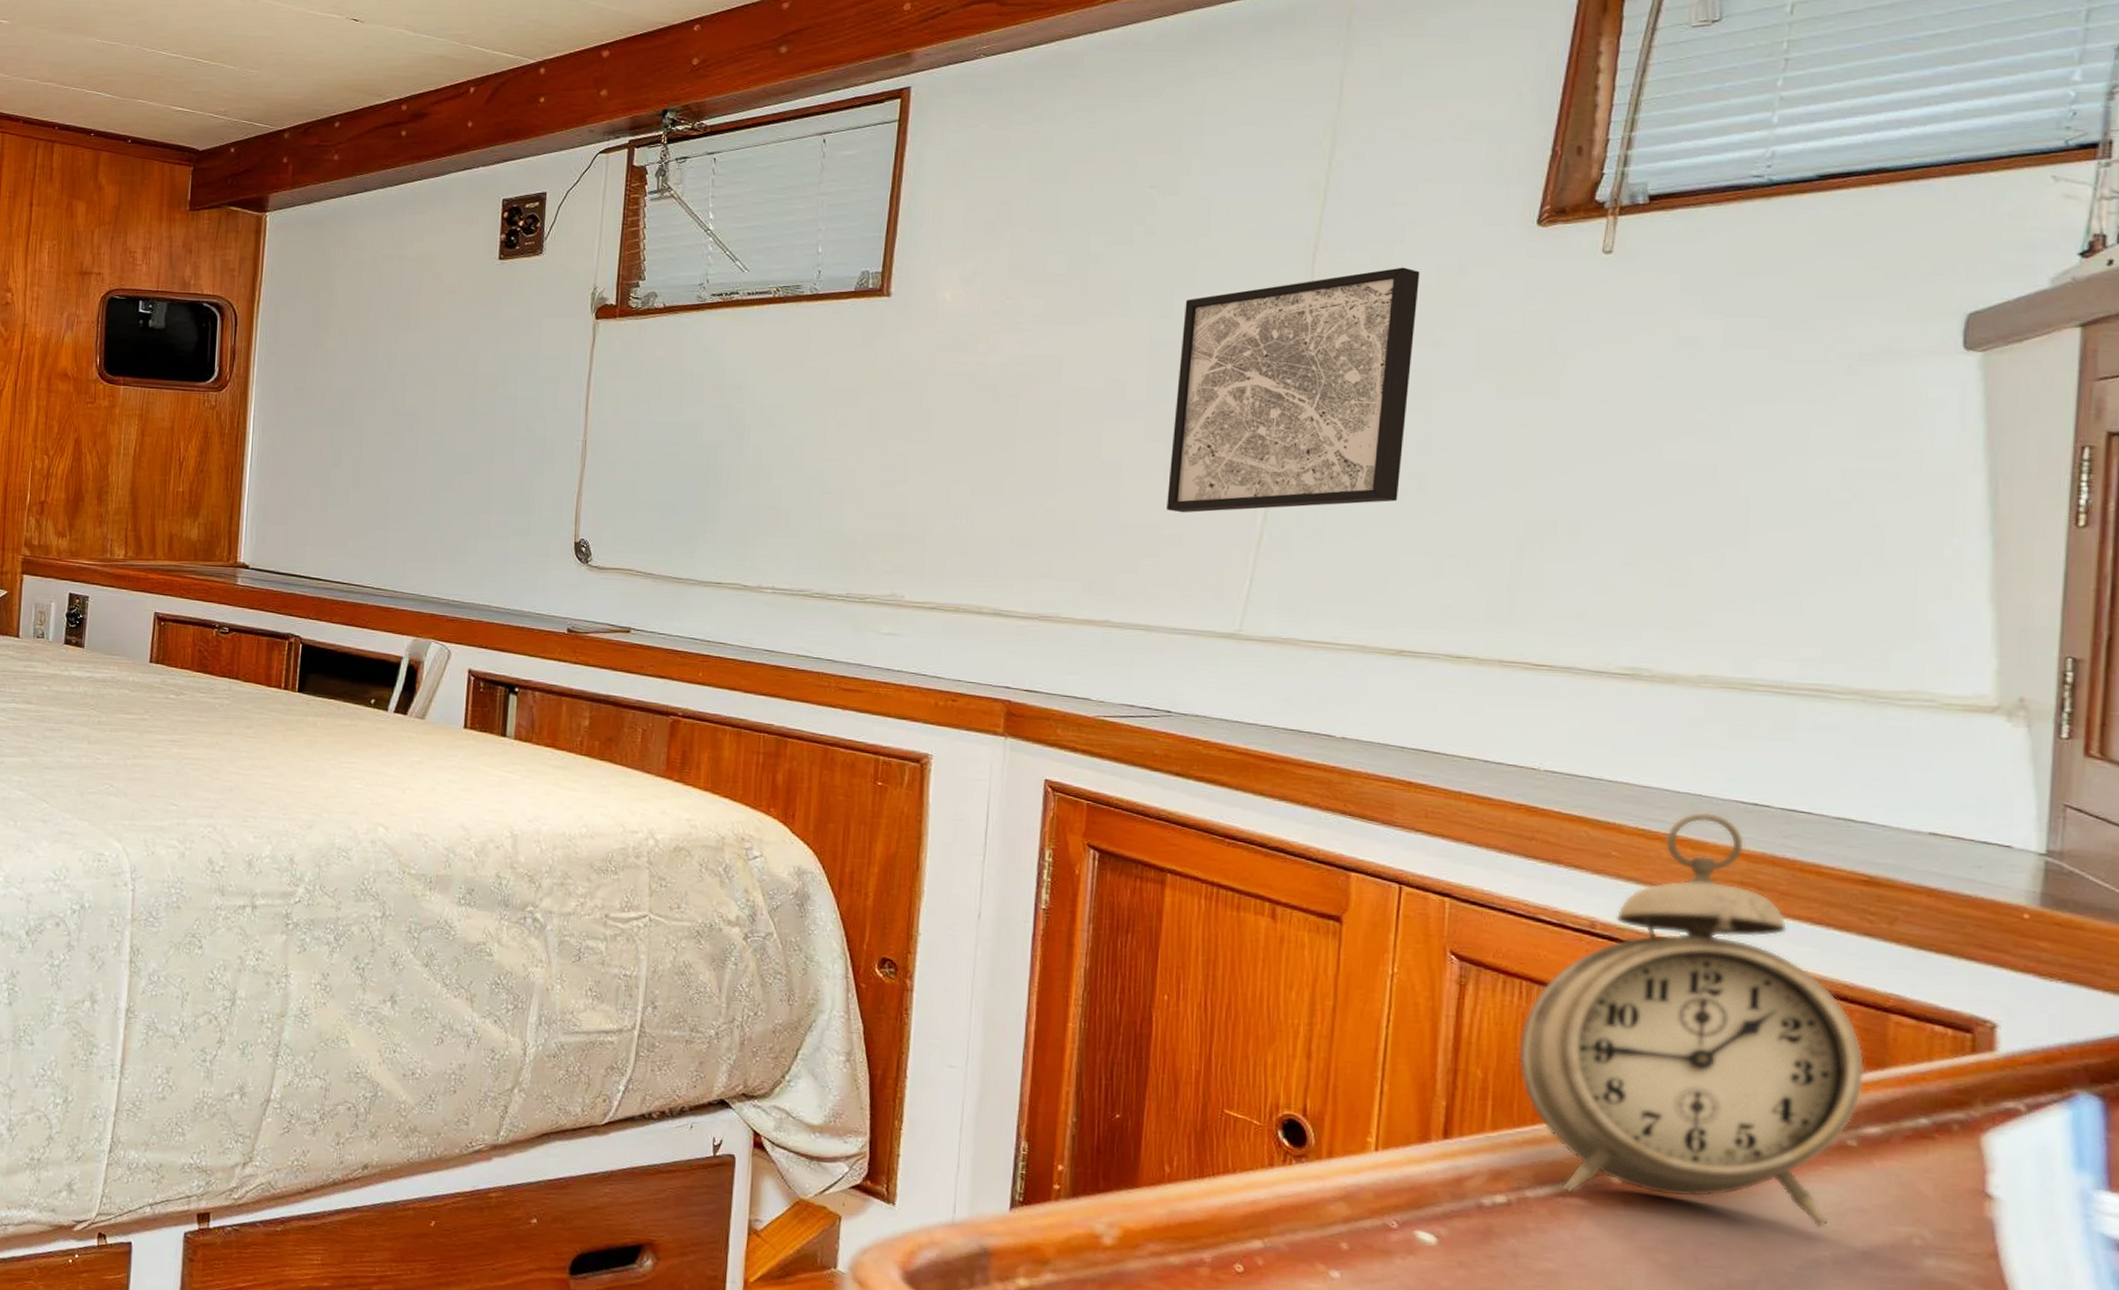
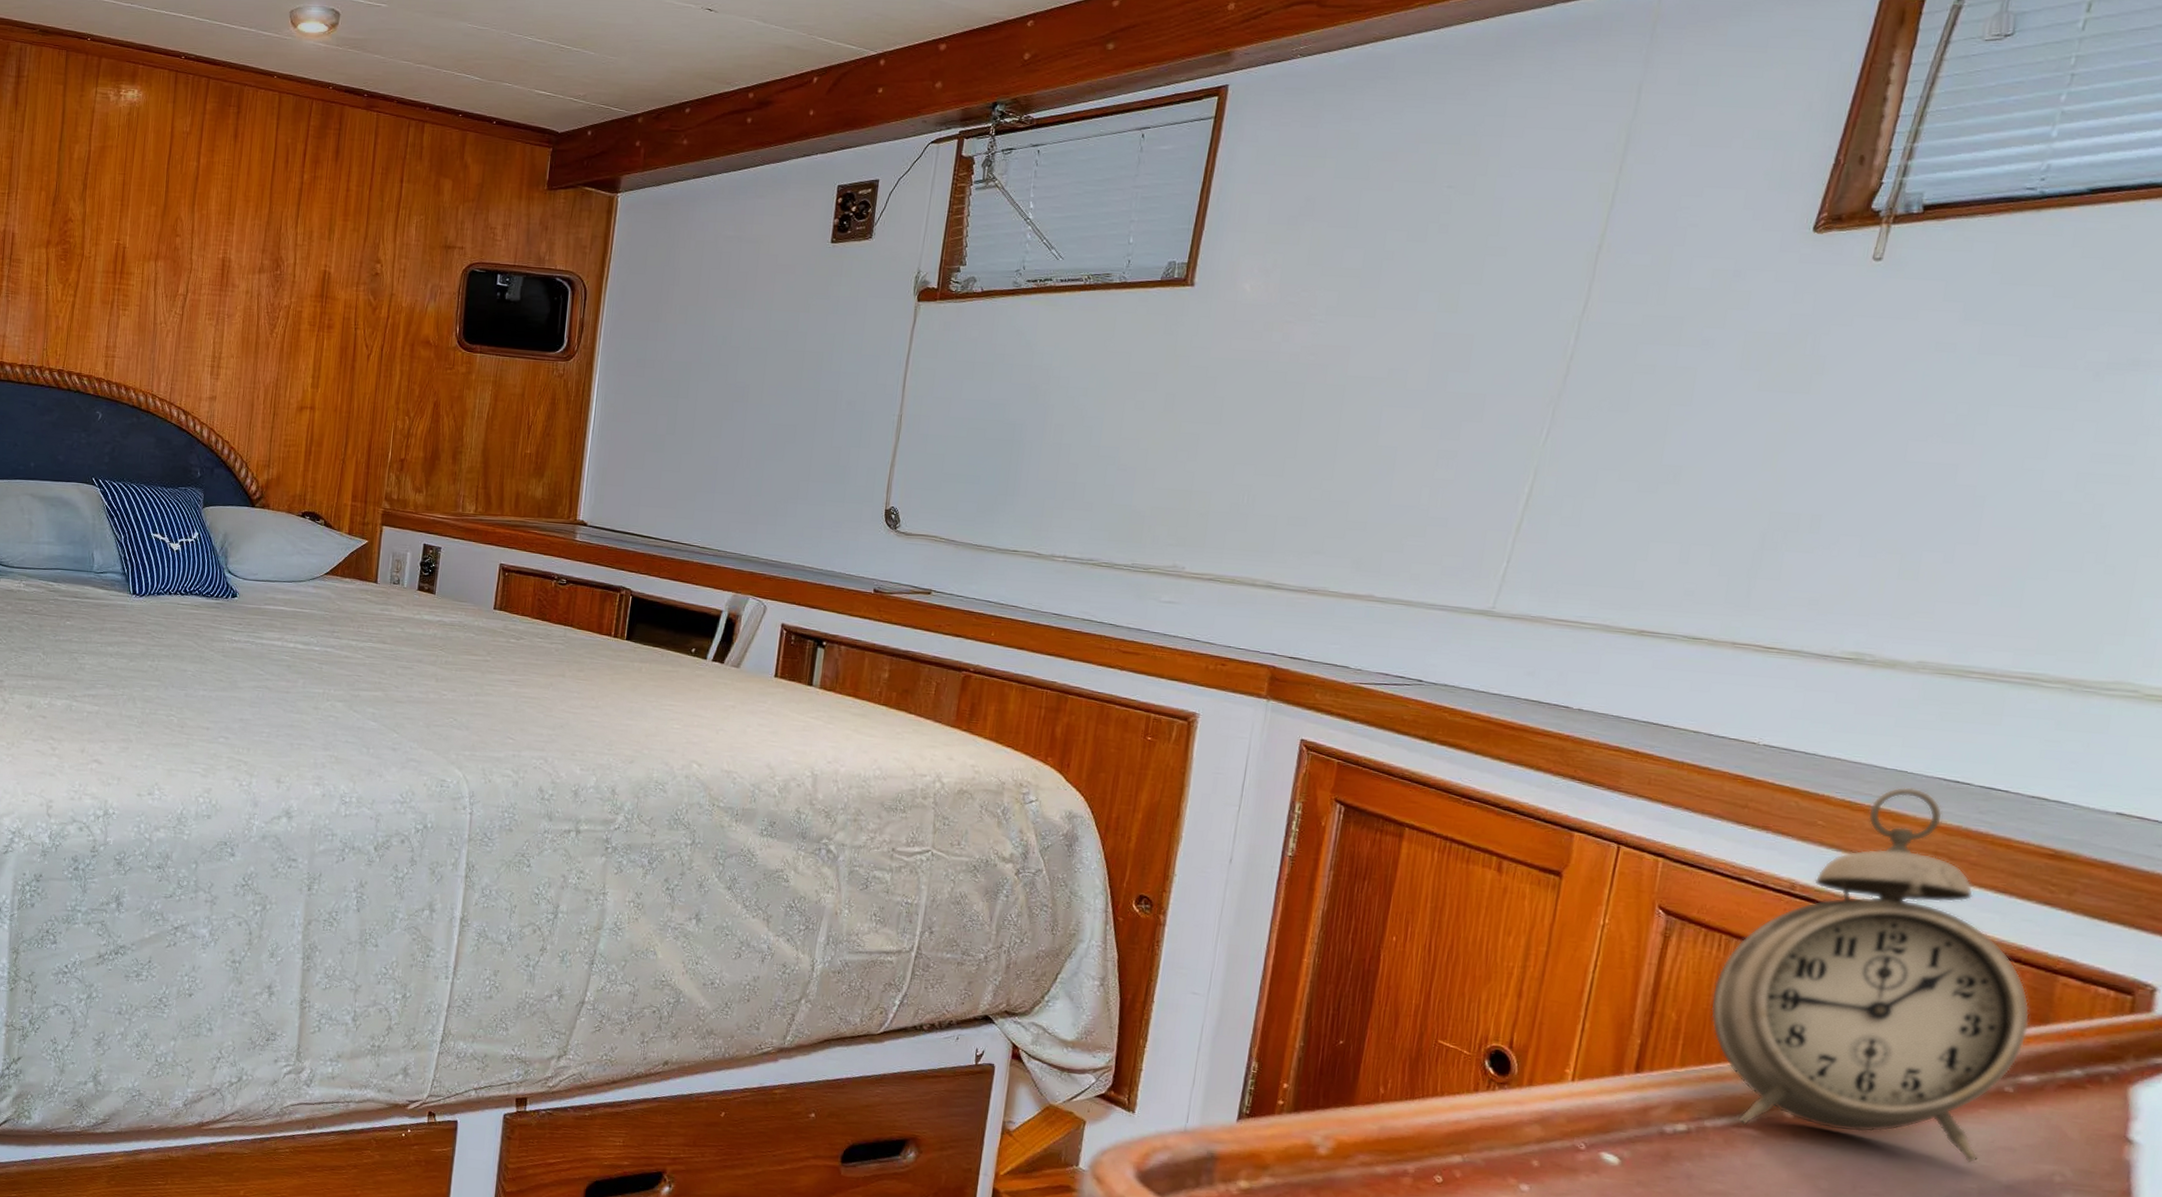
wall art: present [1167,267,1420,513] -> none [1435,269,1696,498]

